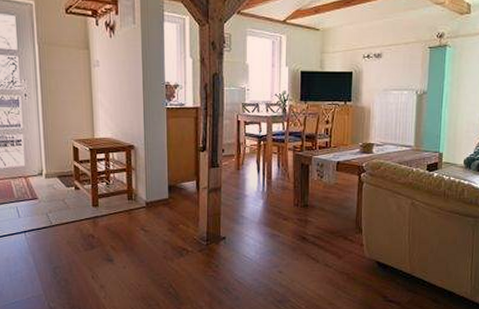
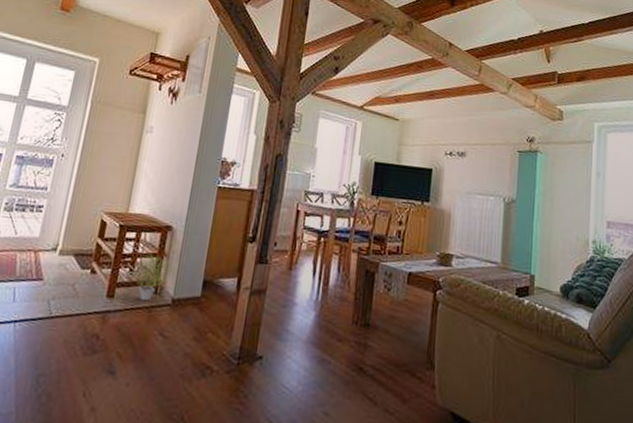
potted plant: none [110,168,142,206] -> present [135,252,173,301]

